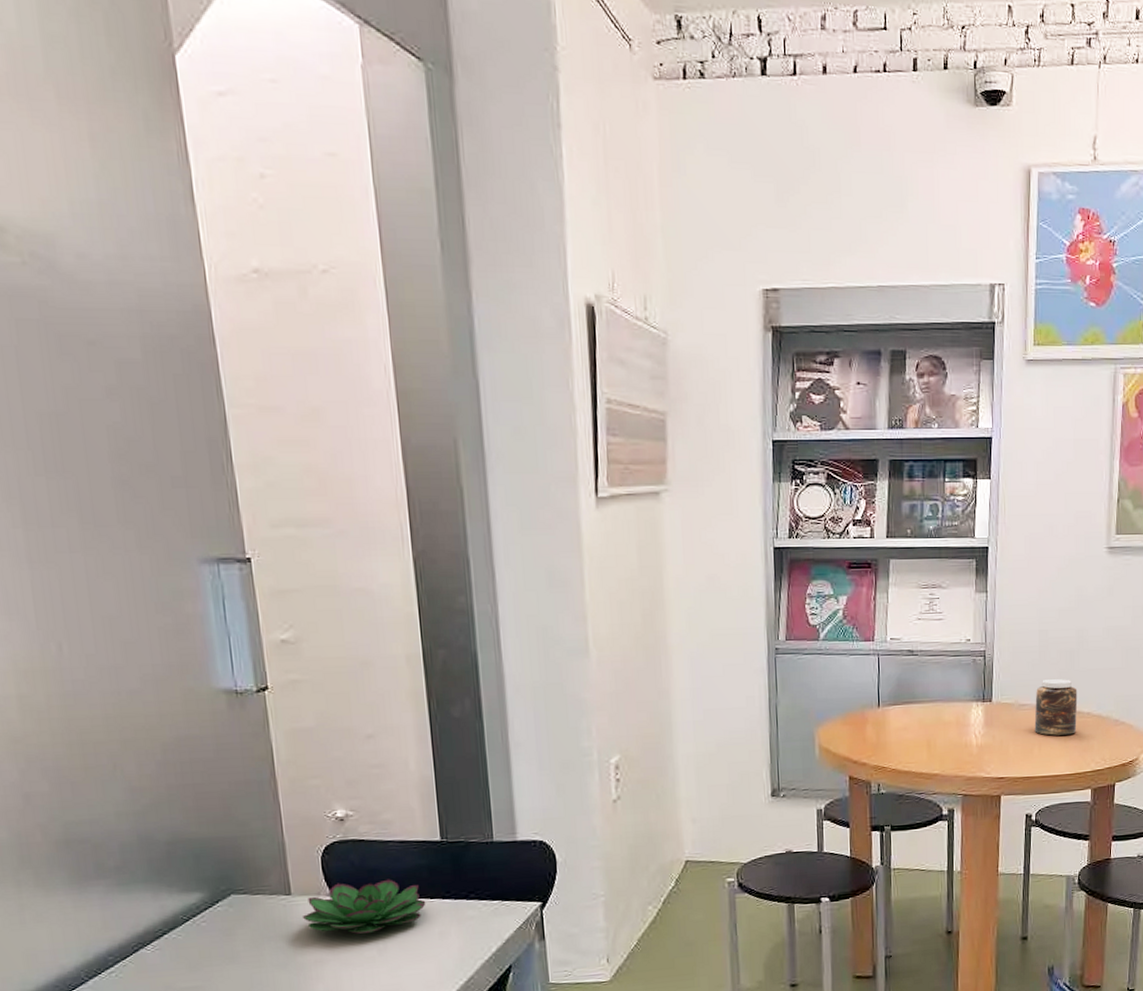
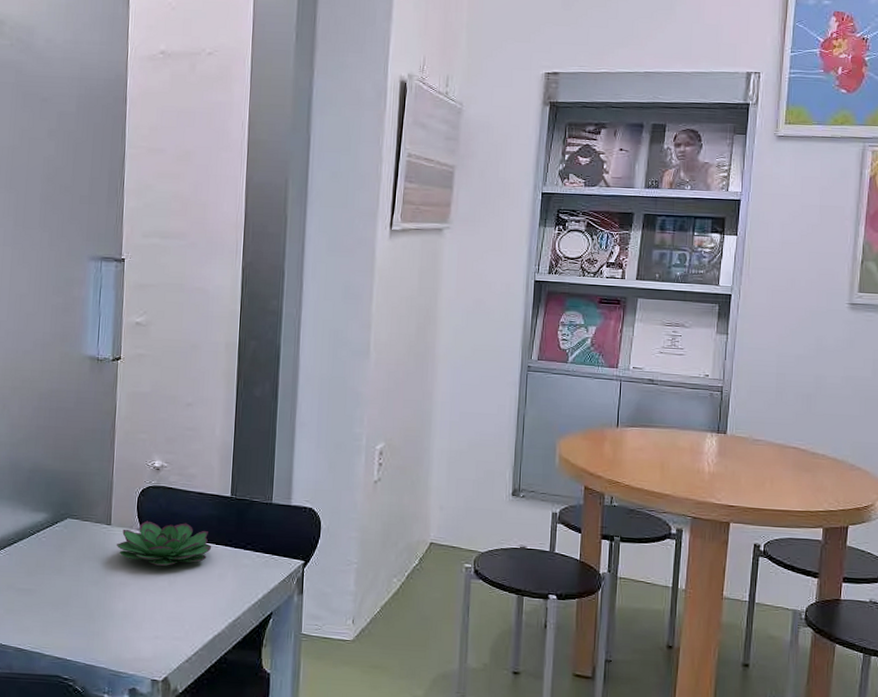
jar: present [1034,678,1078,736] -> none [767,418,813,474]

